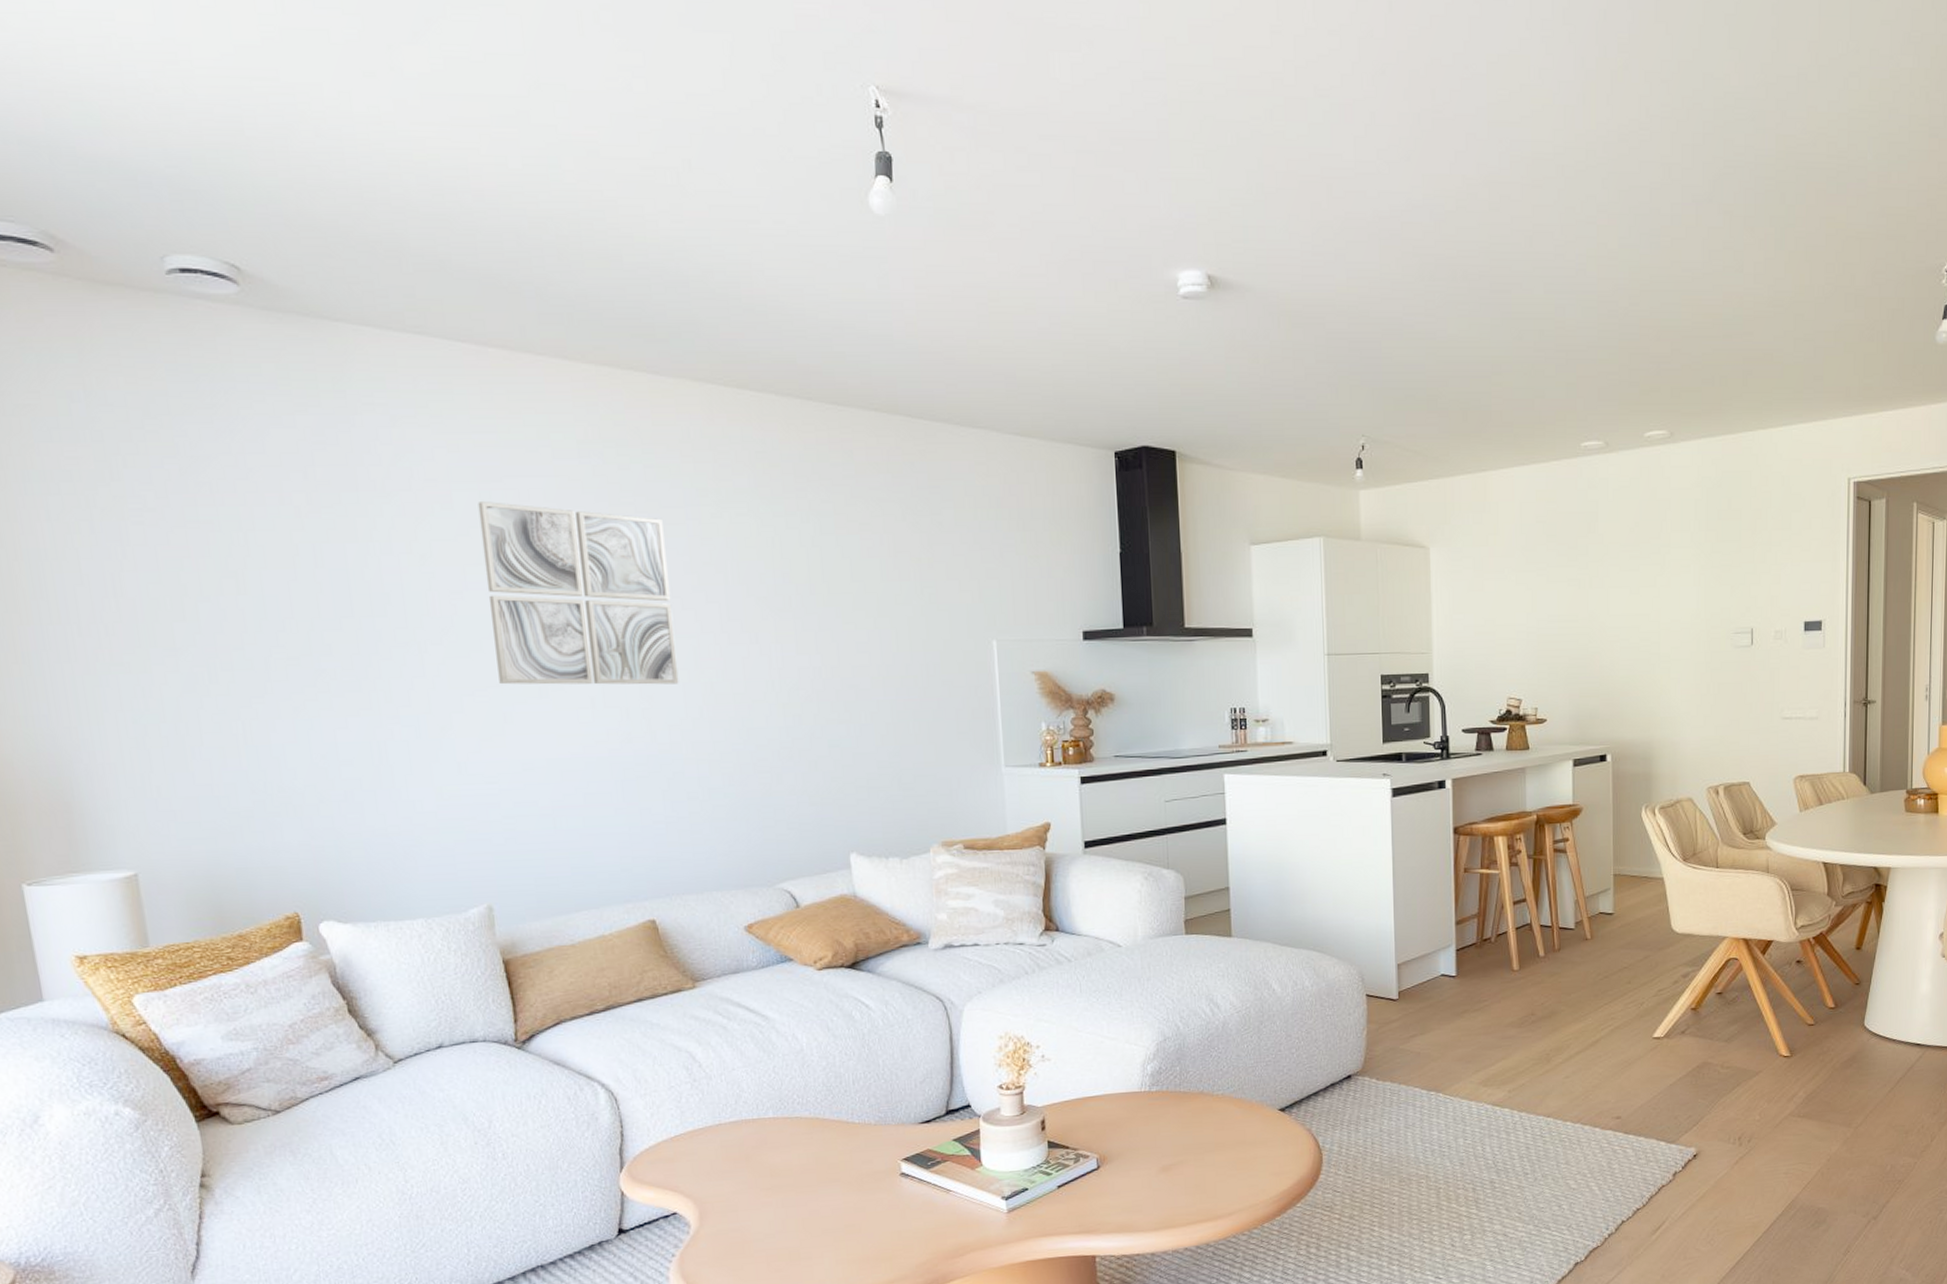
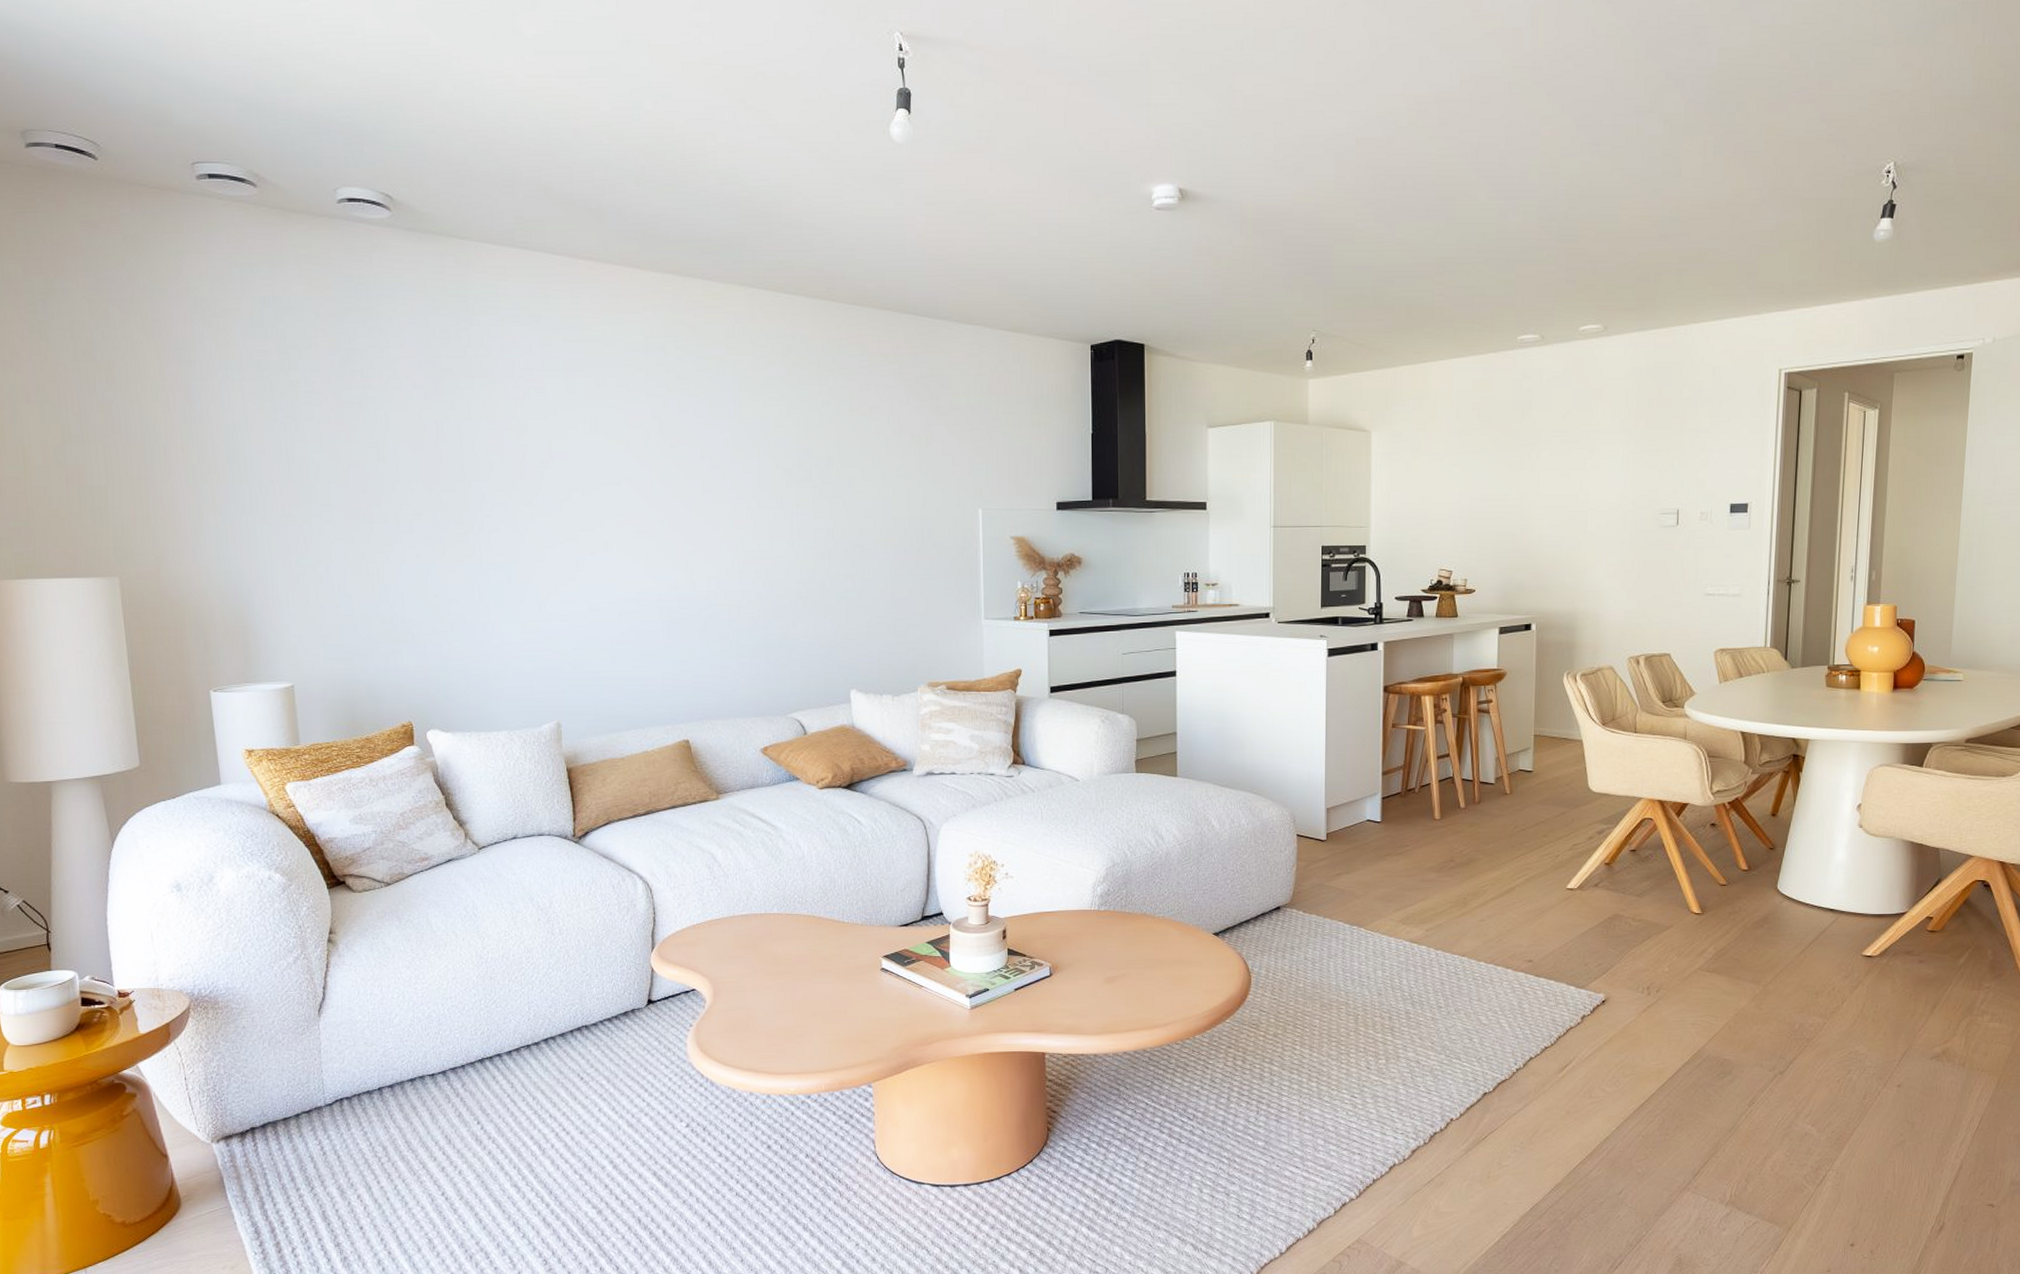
wall art: present [477,502,679,685] -> none [564,387,717,542]

